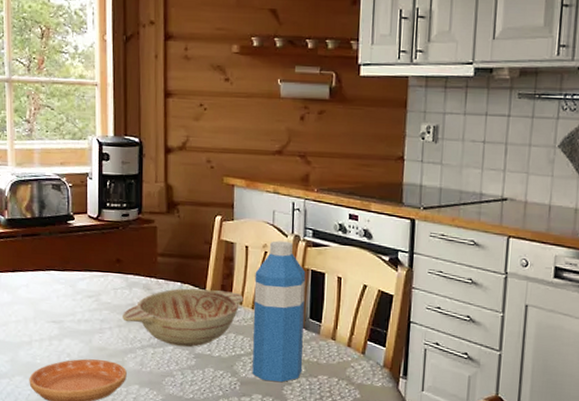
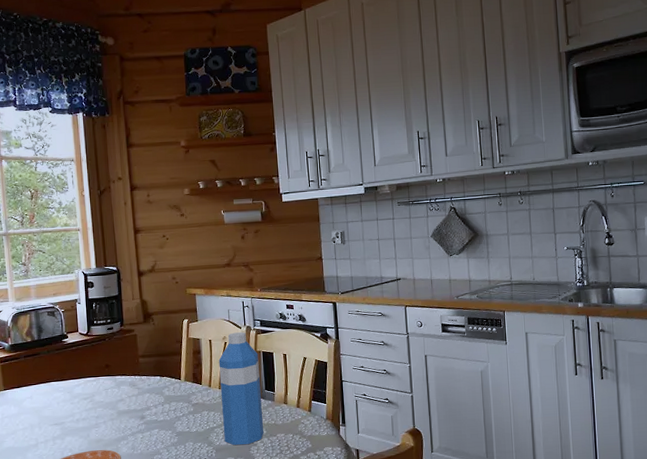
decorative bowl: present [123,288,244,348] -> none [114,378,212,429]

